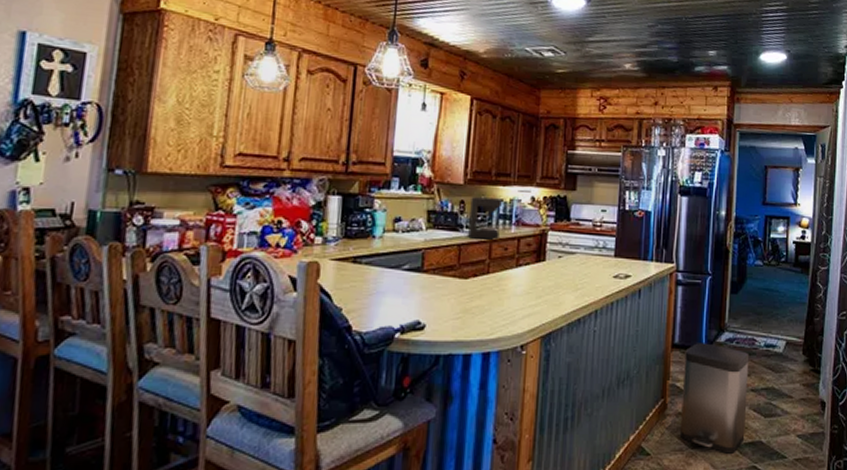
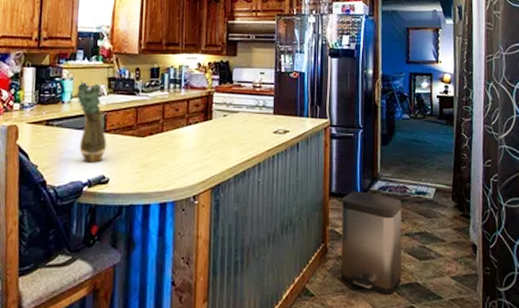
vase: none [388,212,425,307] -> present [75,80,107,163]
coffee maker: present [468,196,503,240] -> none [144,63,173,102]

